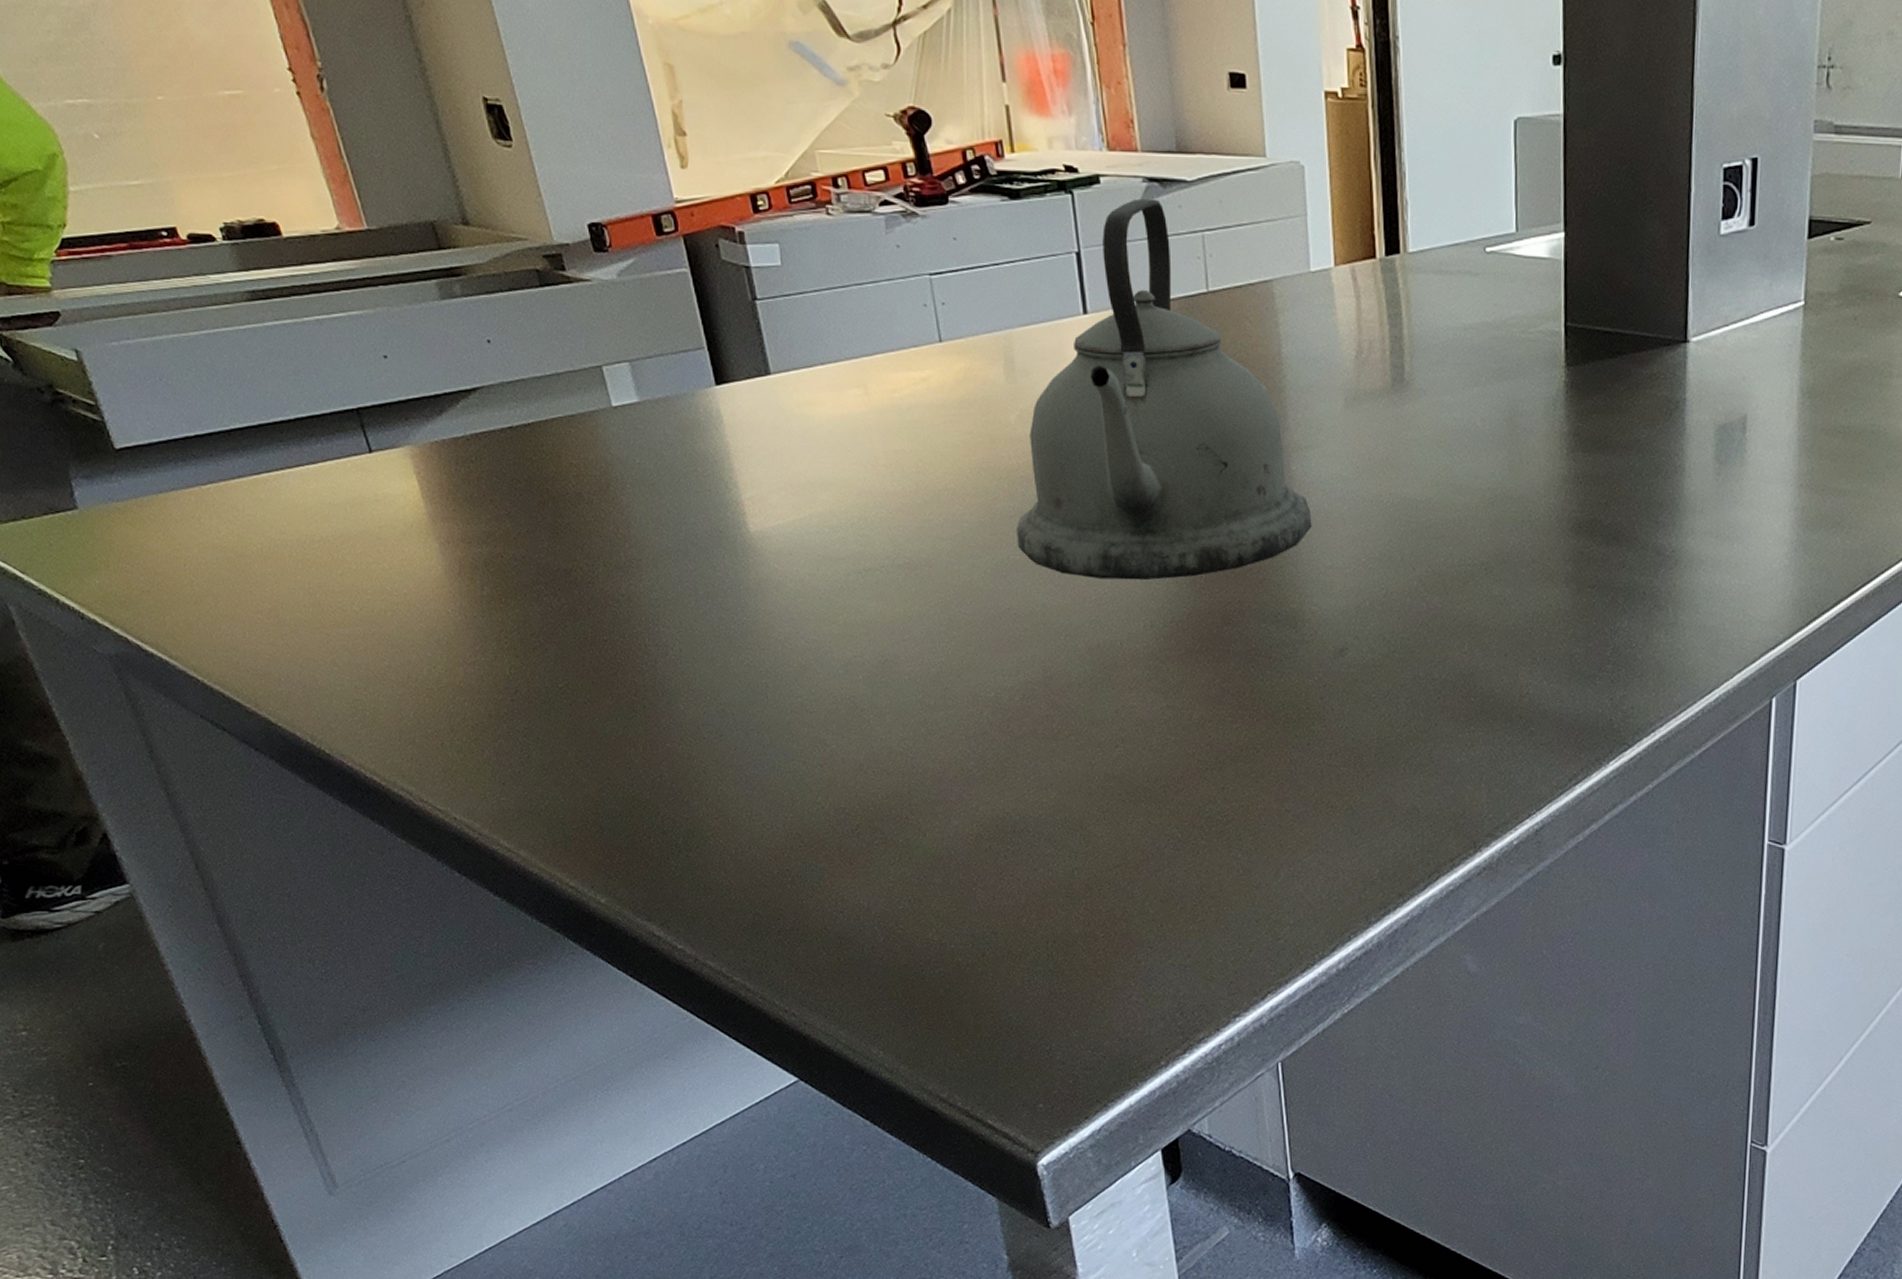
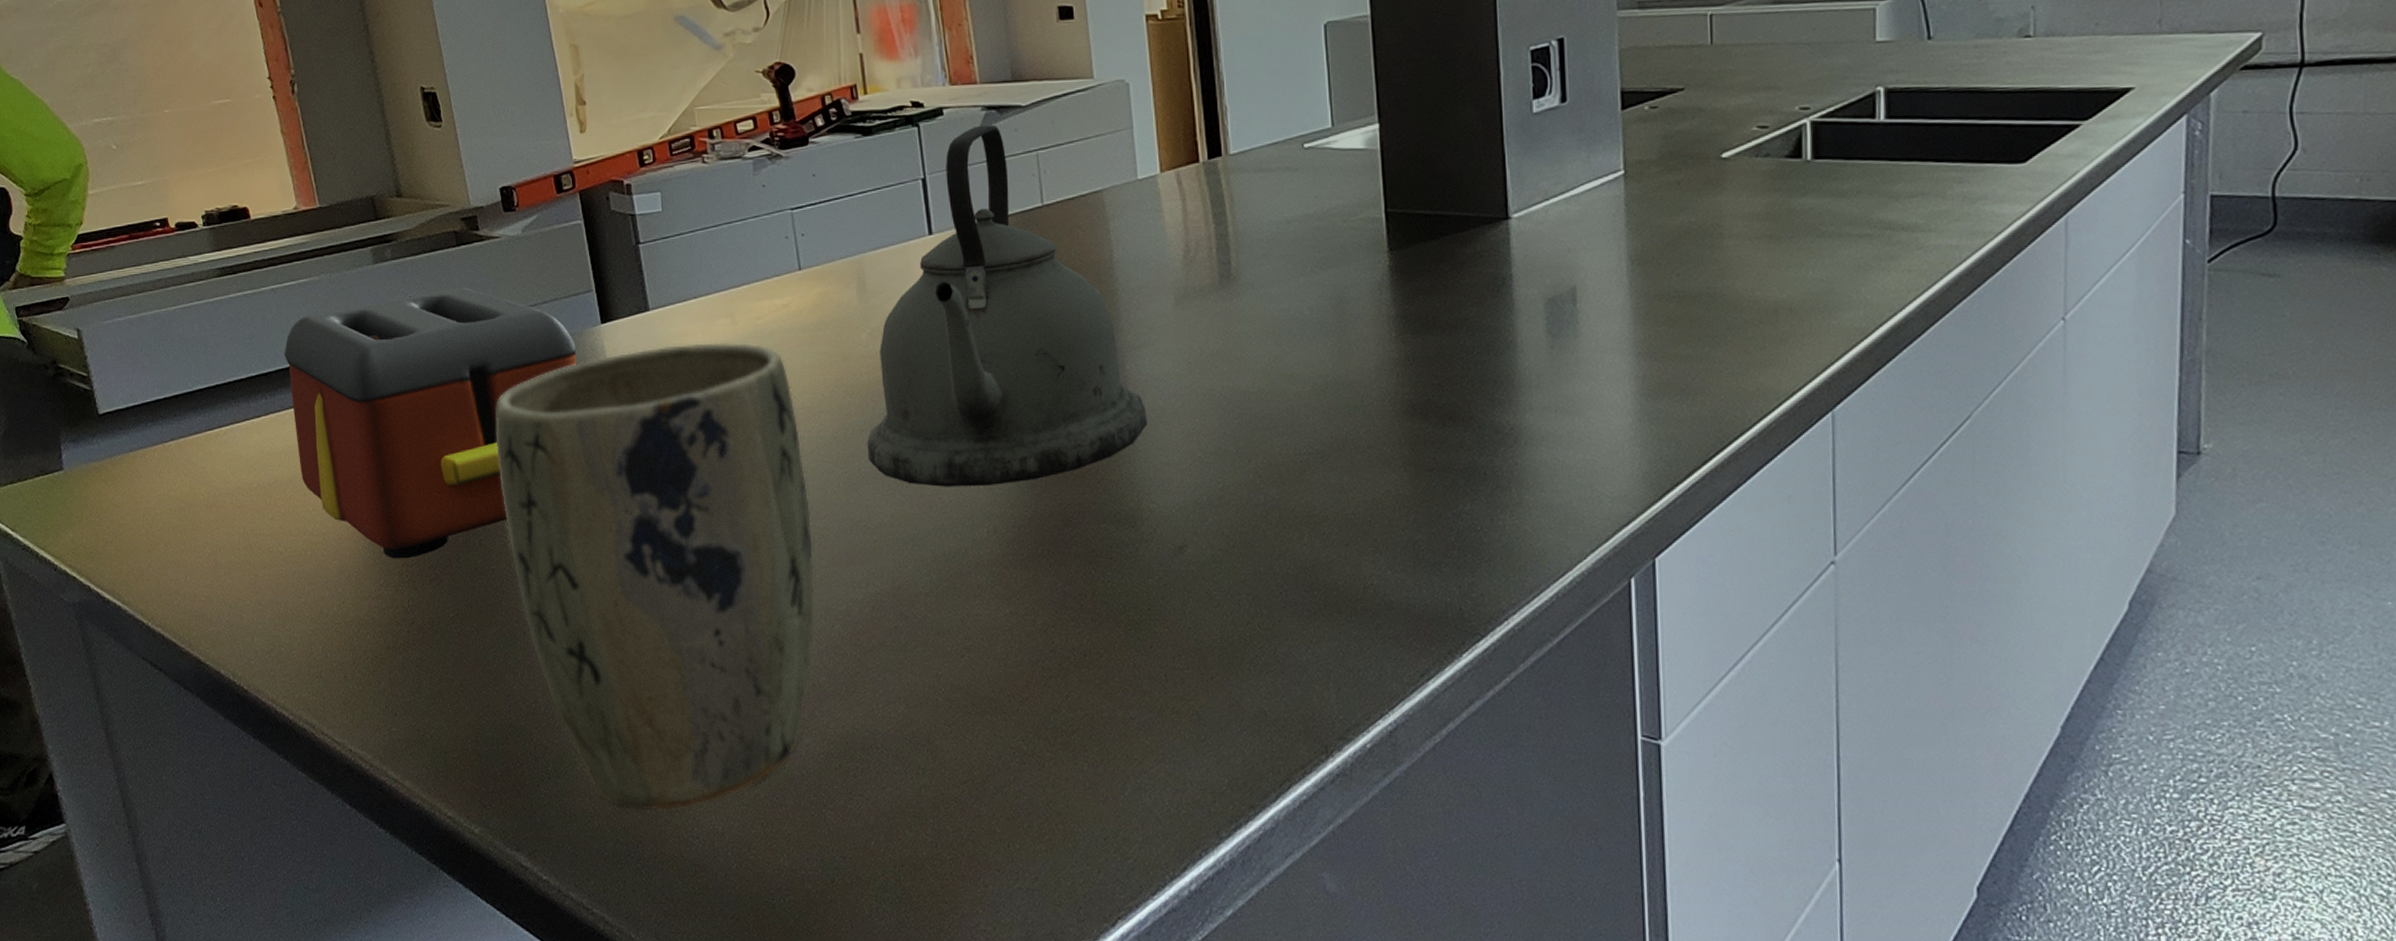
toaster: none [339,333,690,625] -> present [284,287,577,559]
plant pot: none [598,413,962,885] -> present [496,342,814,811]

